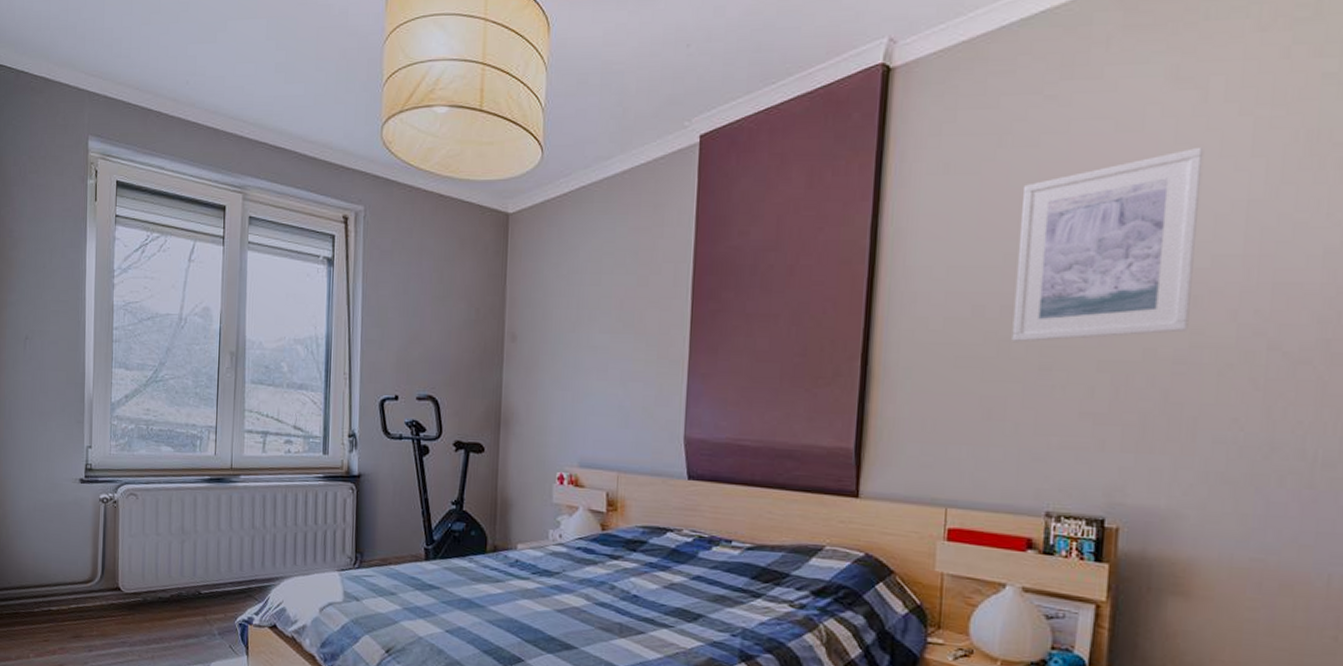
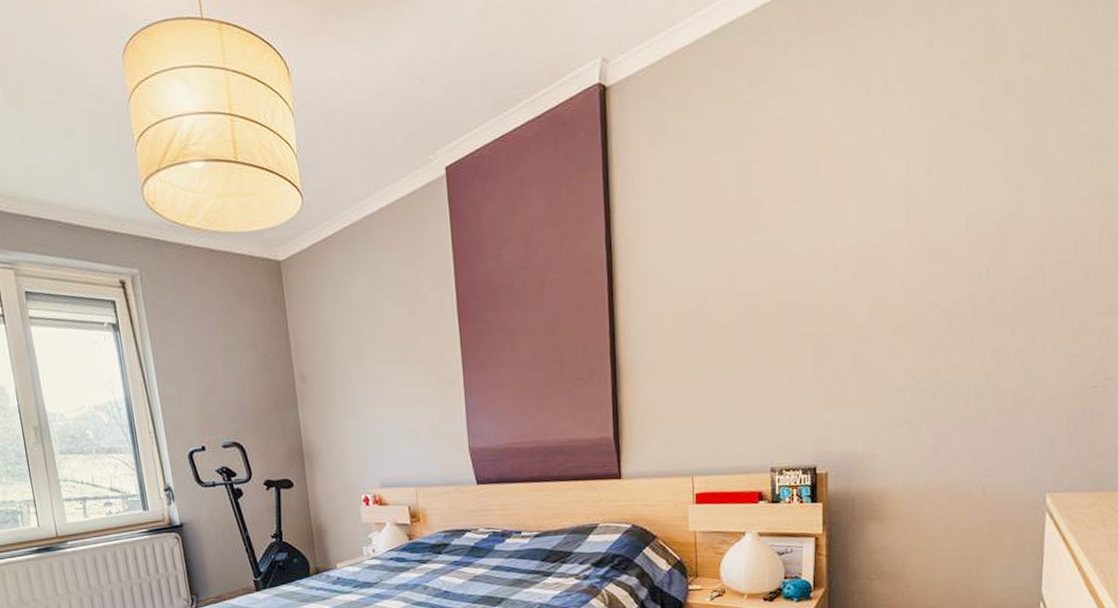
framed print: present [1011,146,1204,343] -> none [729,137,870,328]

